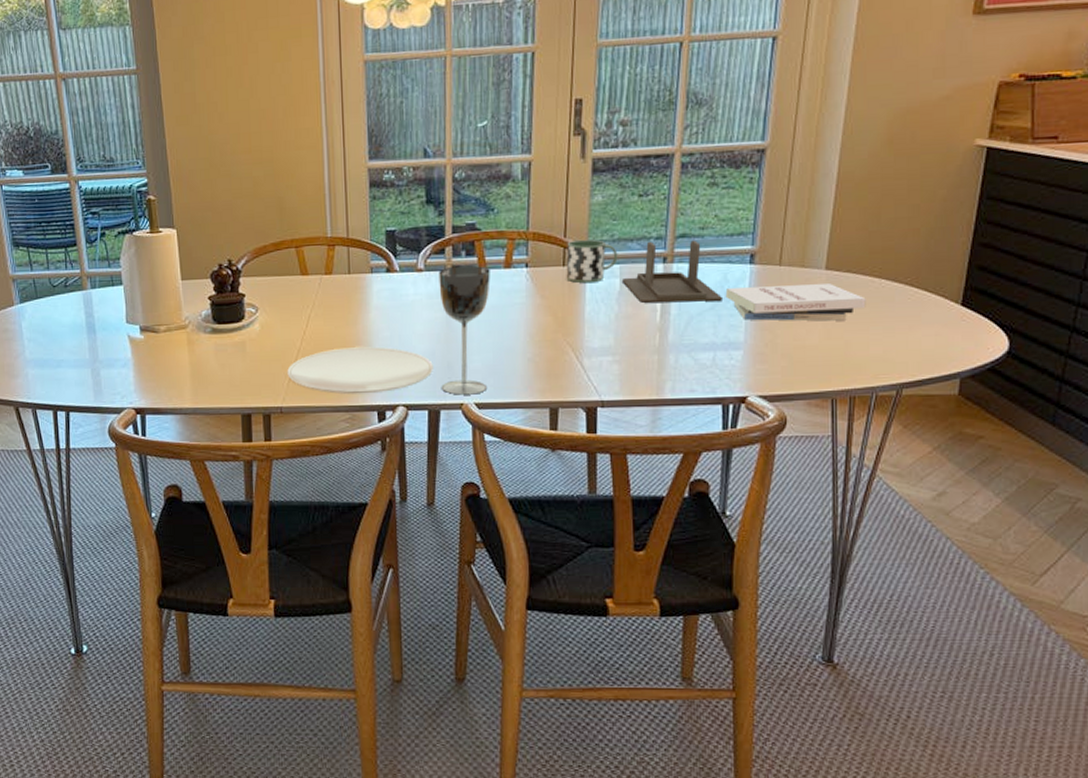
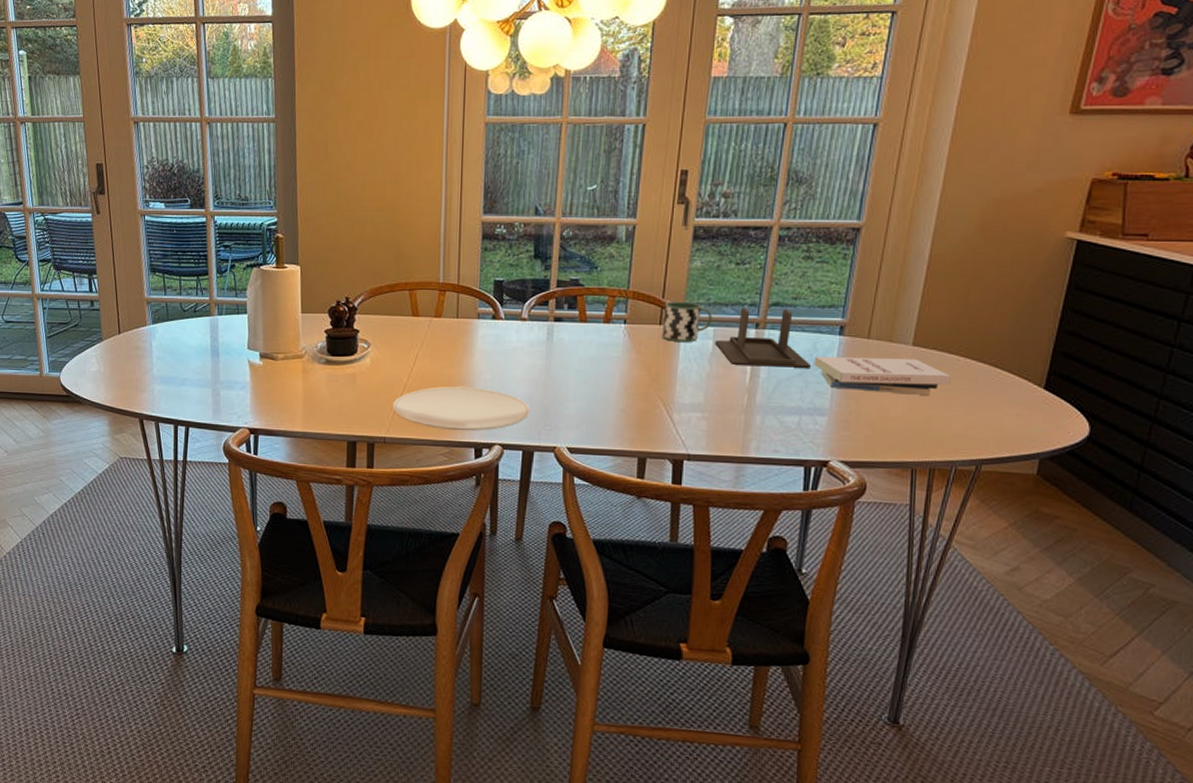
wine glass: present [439,265,490,395] -> none [536,318,590,439]

